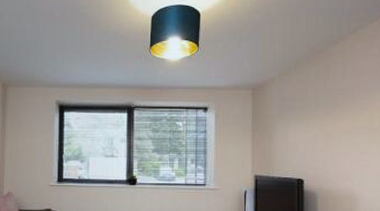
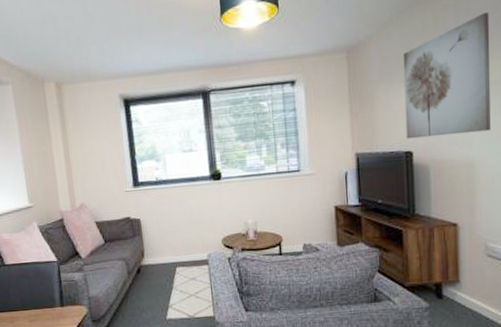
wall art: none [299,72,371,170] -> present [403,12,491,139]

